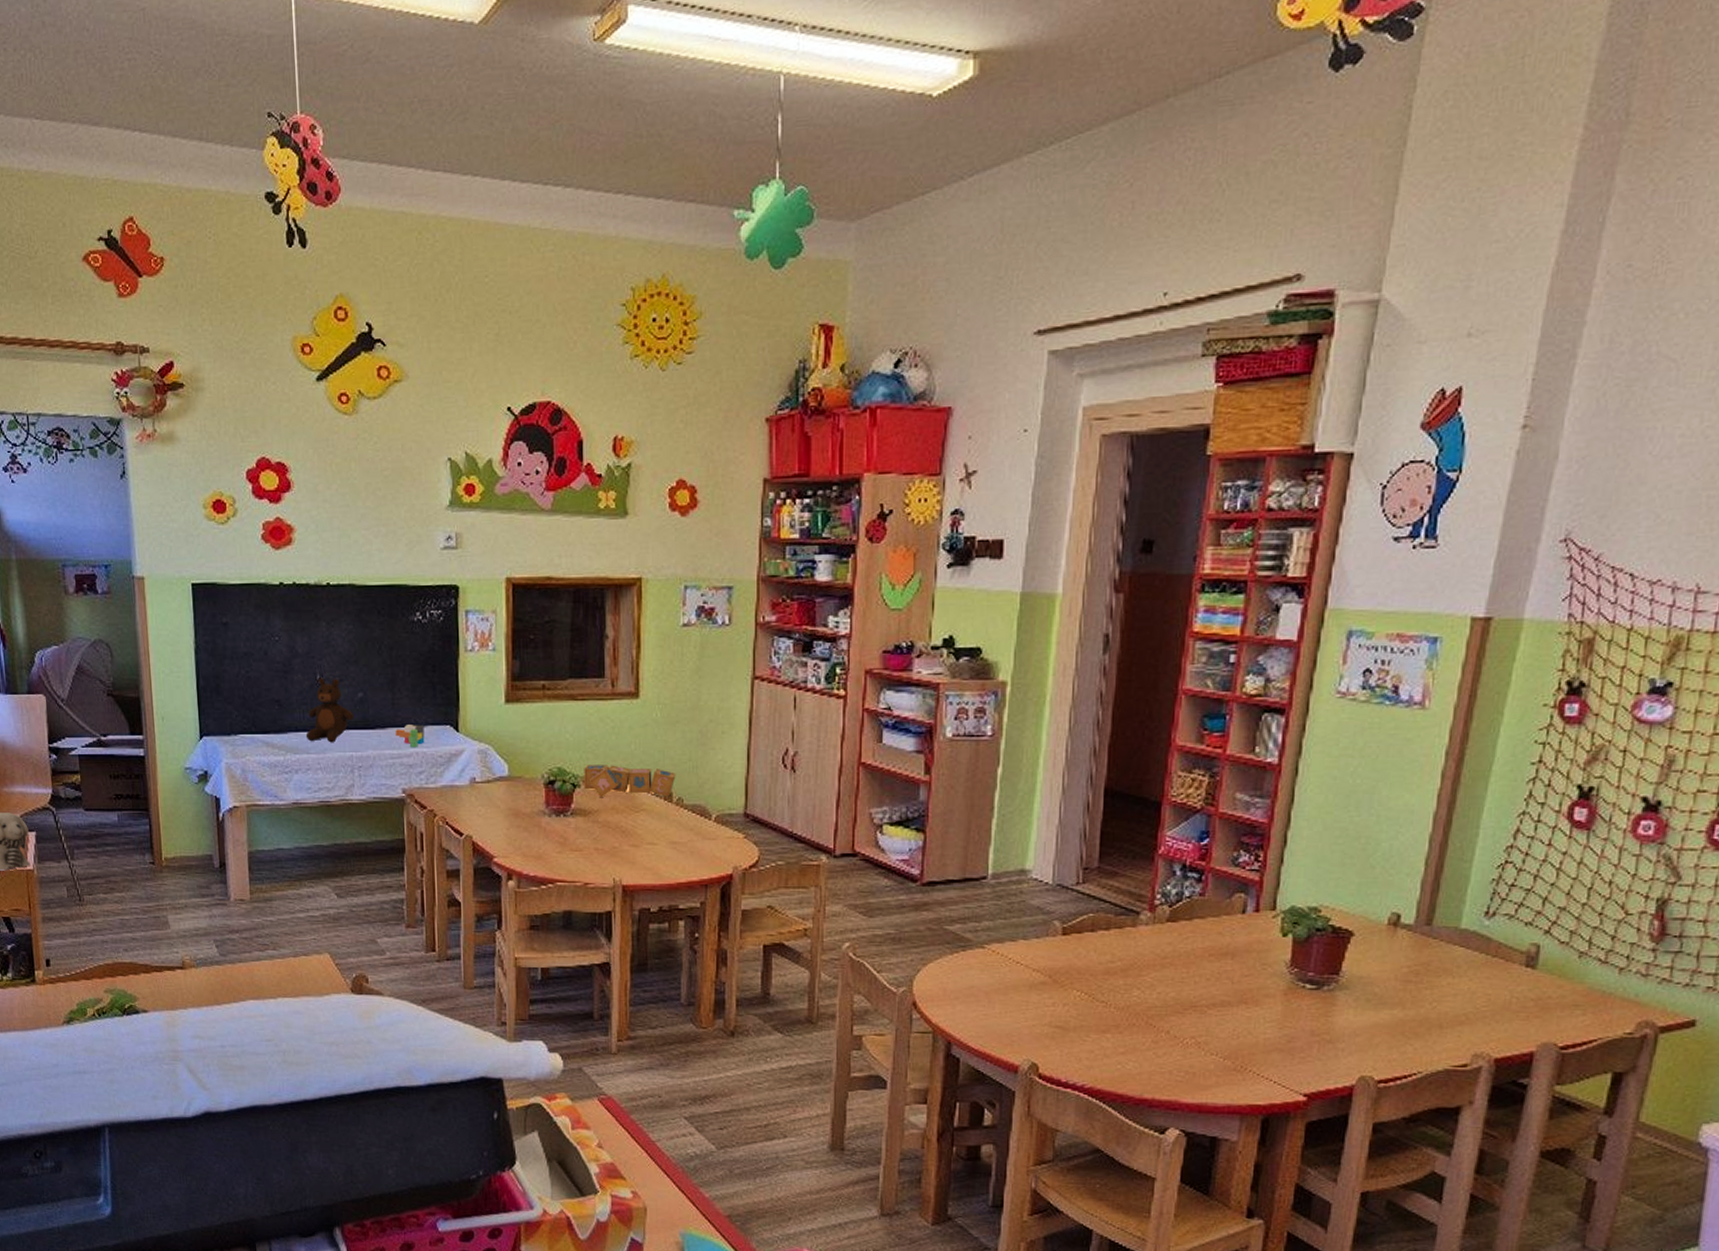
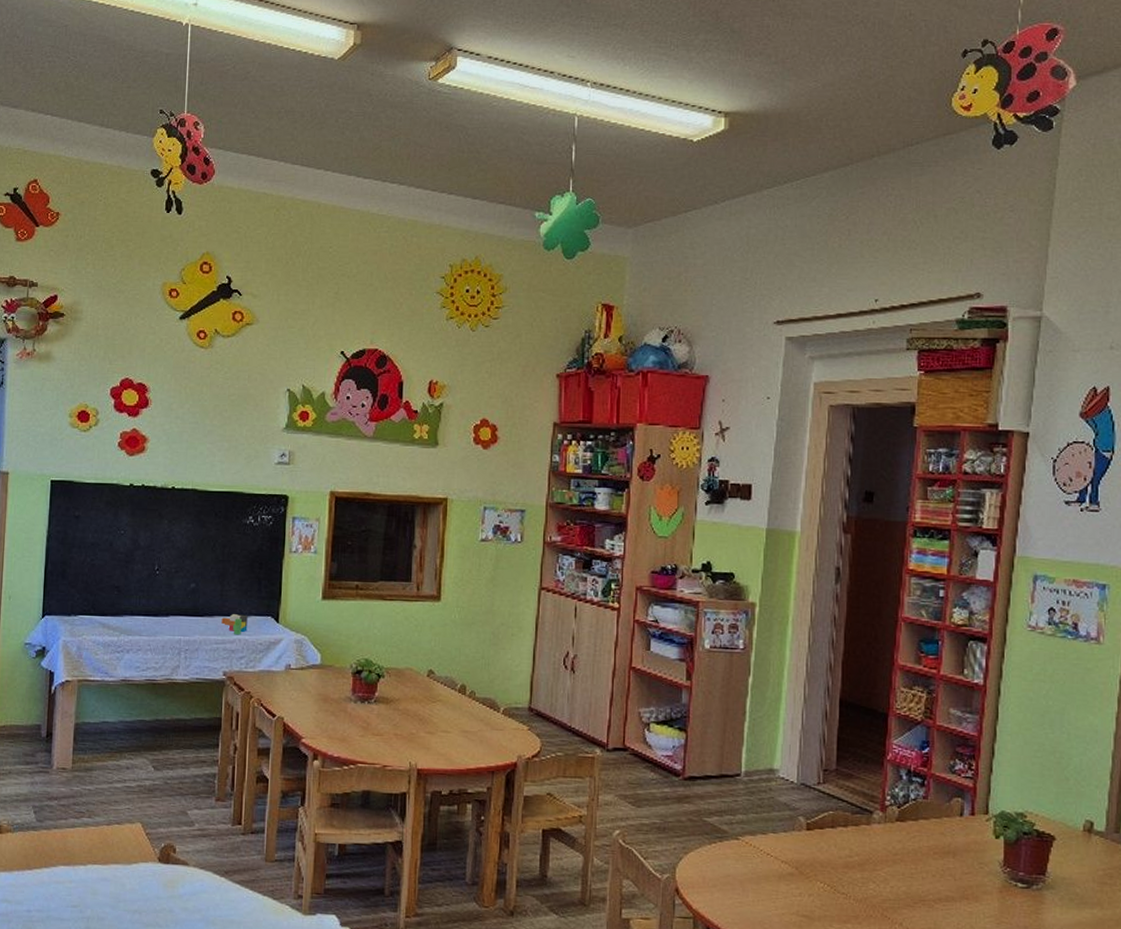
teddy bear: present [305,678,354,742] -> none [139,568,185,626]
toy blocks: present [584,765,676,798] -> none [388,658,470,691]

